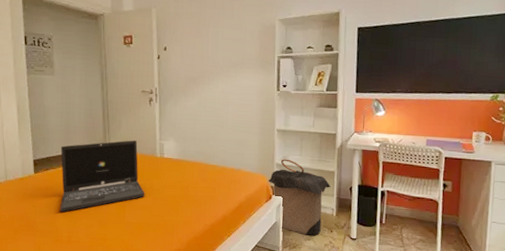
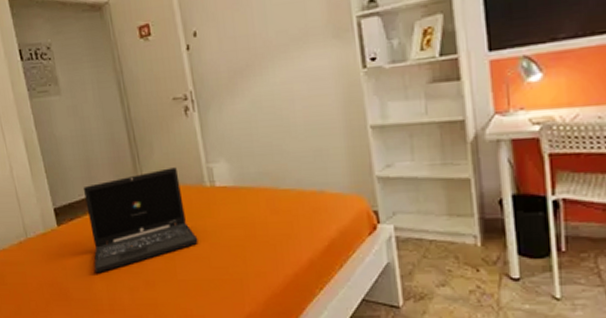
laundry hamper: present [268,159,331,236] -> none [367,168,467,279]

